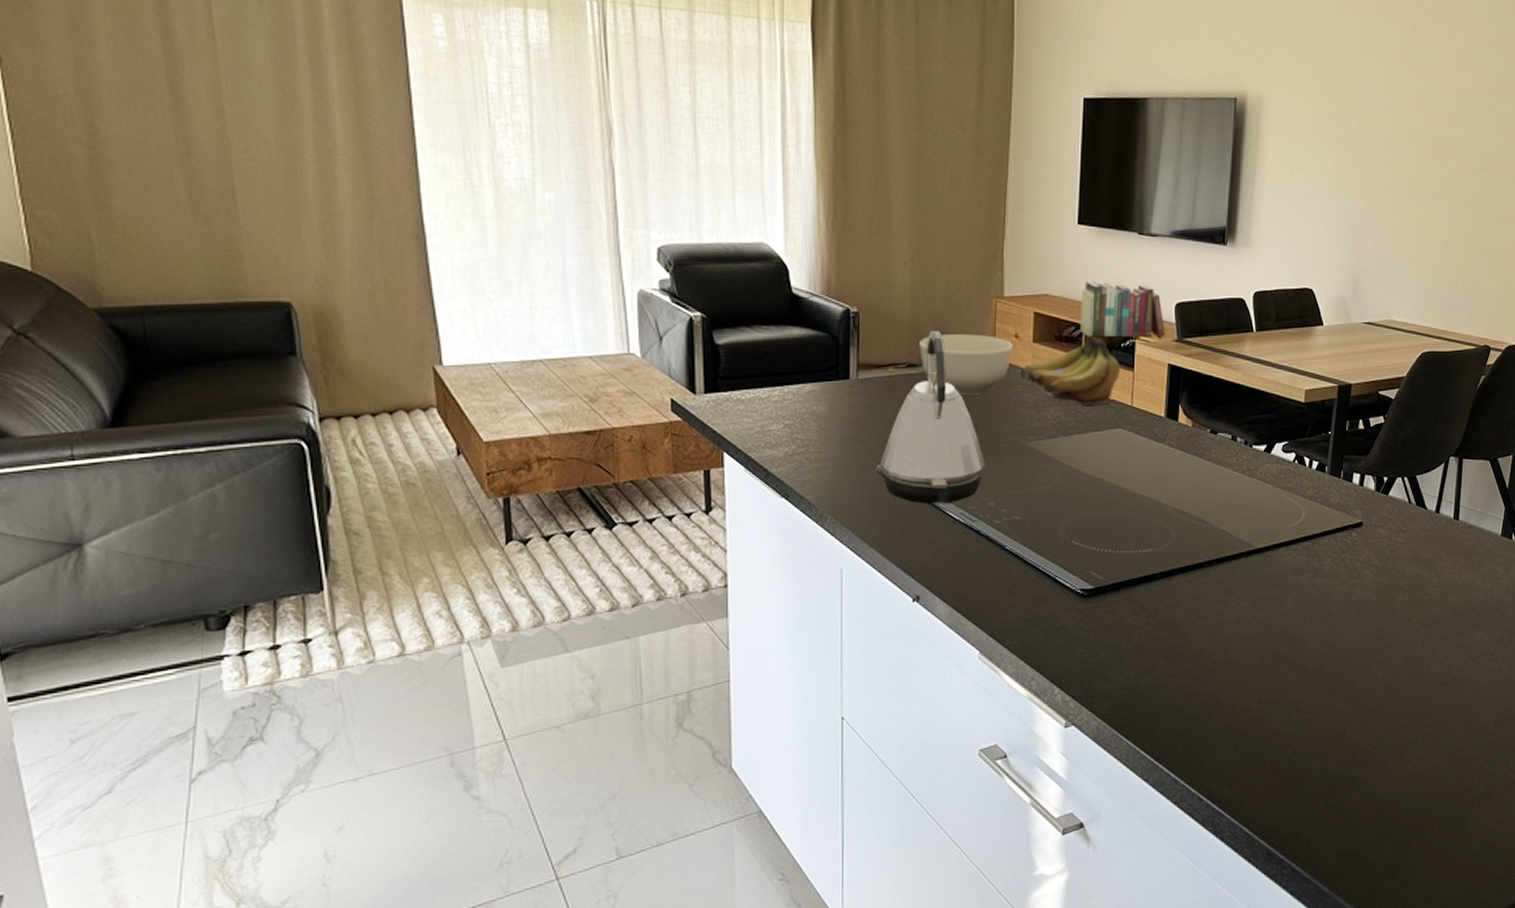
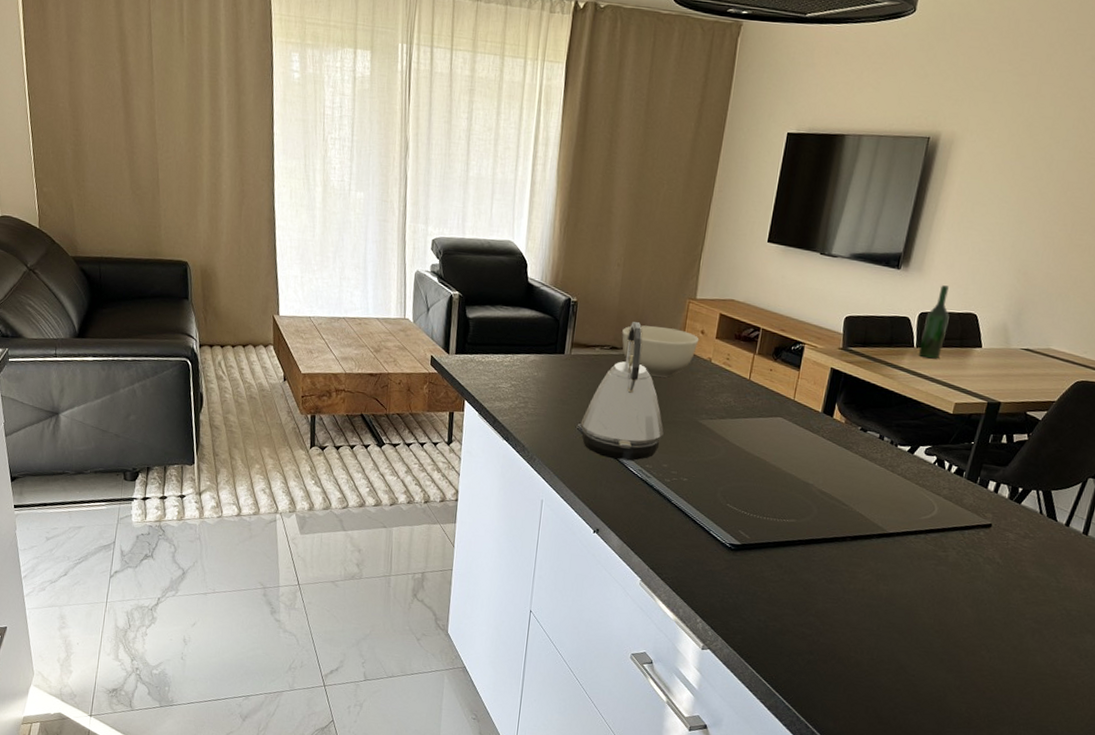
fruit: present [1020,337,1120,405] -> none [701,339,789,396]
books: present [1081,282,1165,338] -> none [758,292,833,345]
wine bottle: none [1259,260,1285,343] -> present [918,285,949,359]

